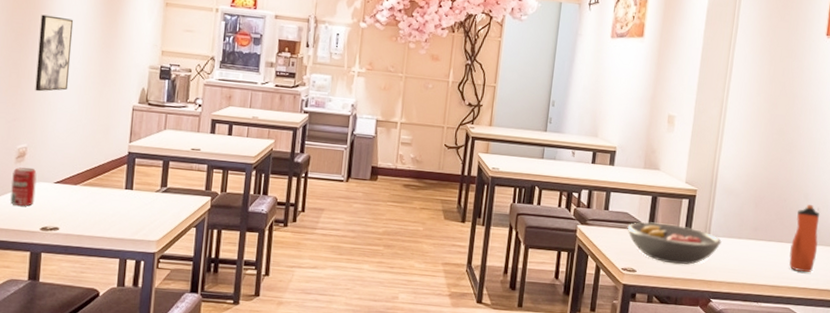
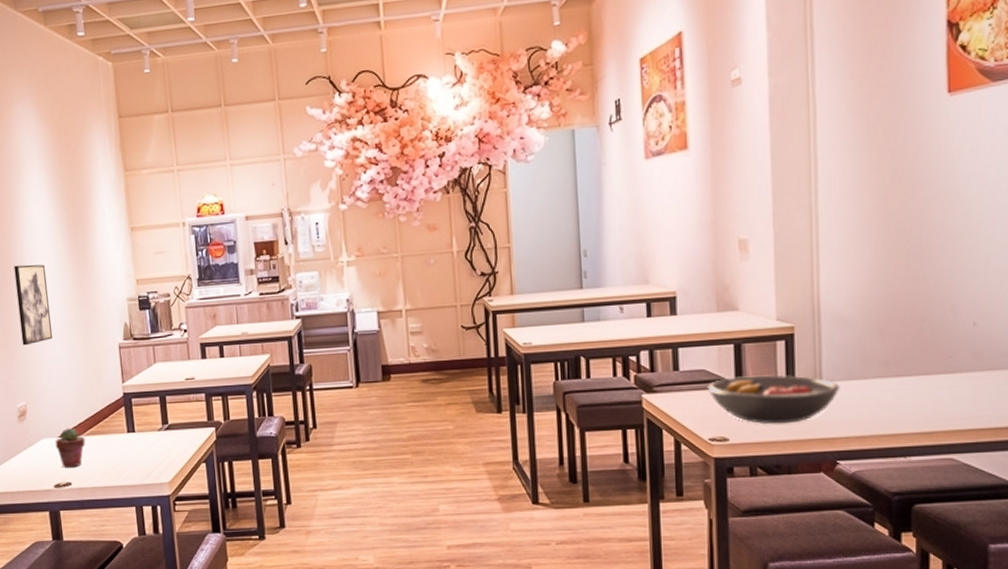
beverage can: present [10,167,37,206] -> none [18,425,44,466]
potted succulent: none [49,176,81,214] -> present [55,428,86,468]
water bottle: present [789,205,820,273] -> none [942,320,983,410]

